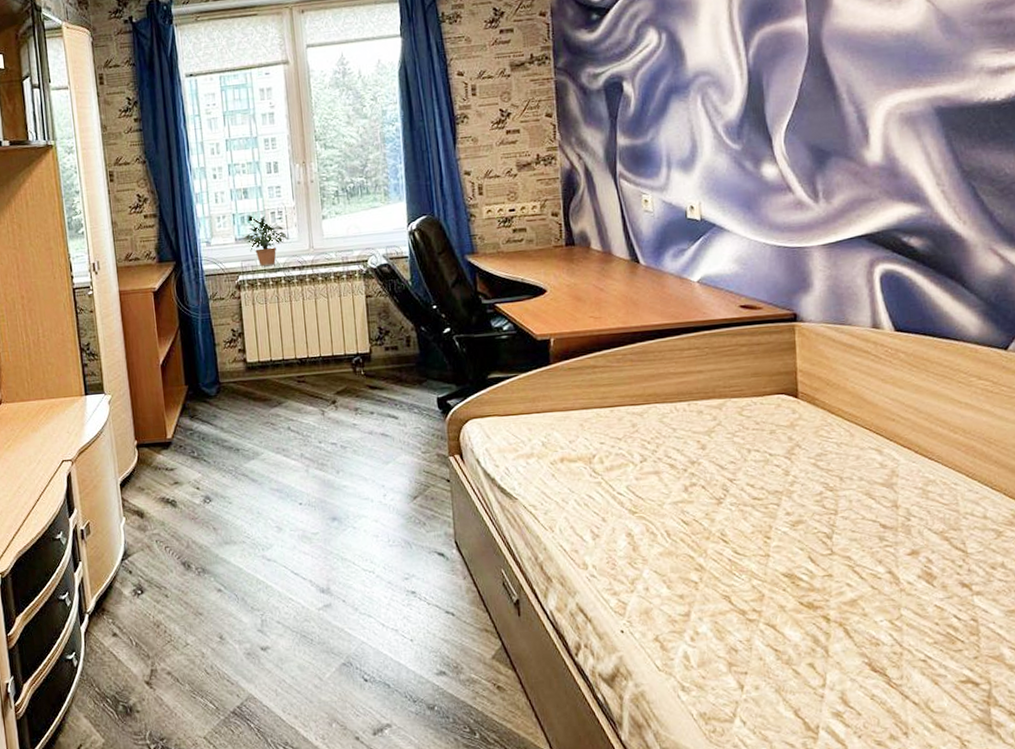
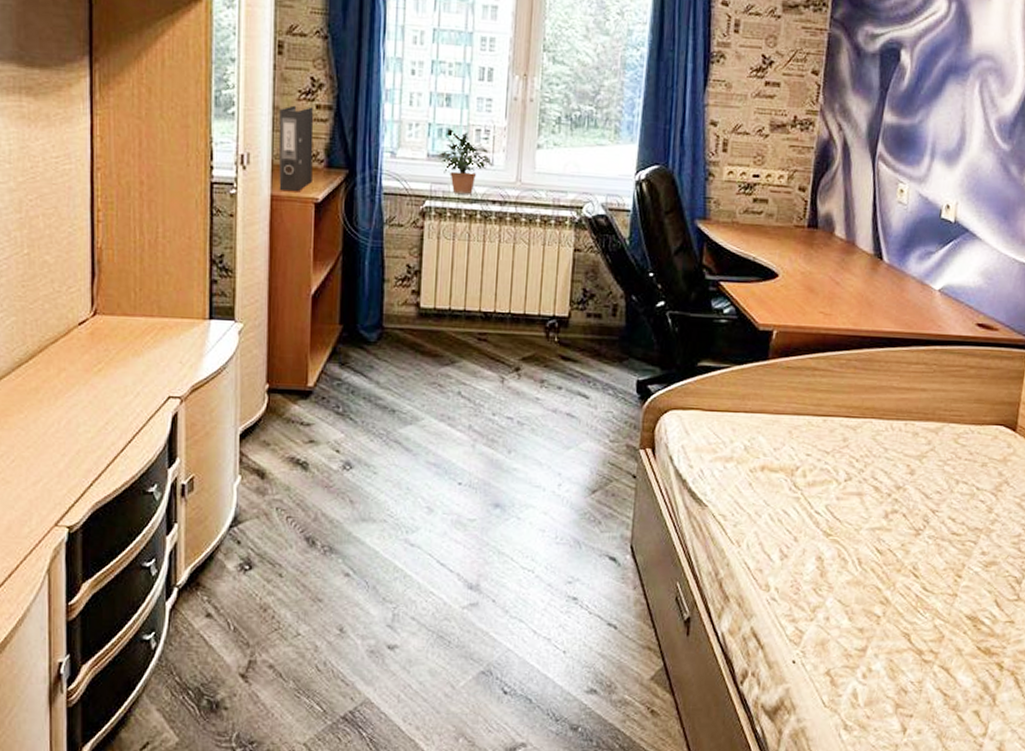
binder: none [117,217,149,287] -> present [278,105,314,192]

